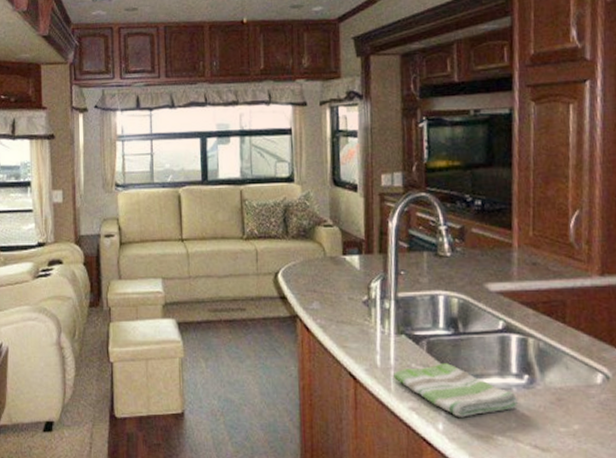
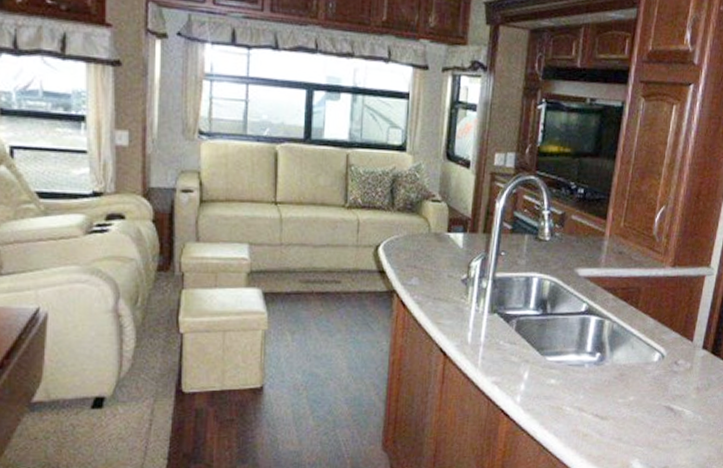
dish towel: present [392,363,519,417] -> none [481,341,589,391]

